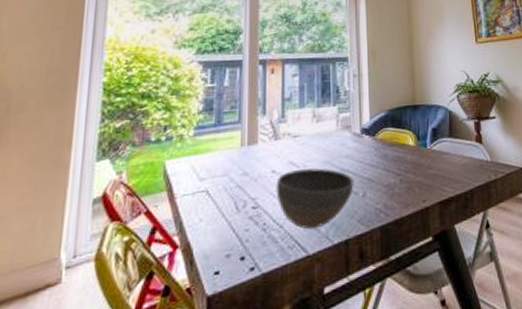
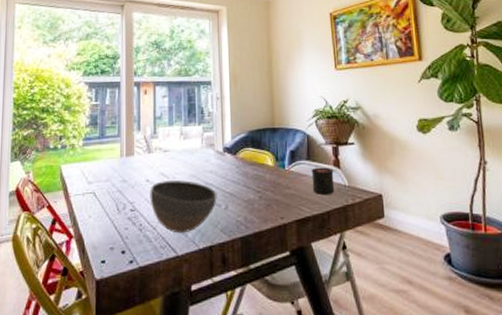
candle: none [454,141,478,173] -> present [311,165,335,196]

